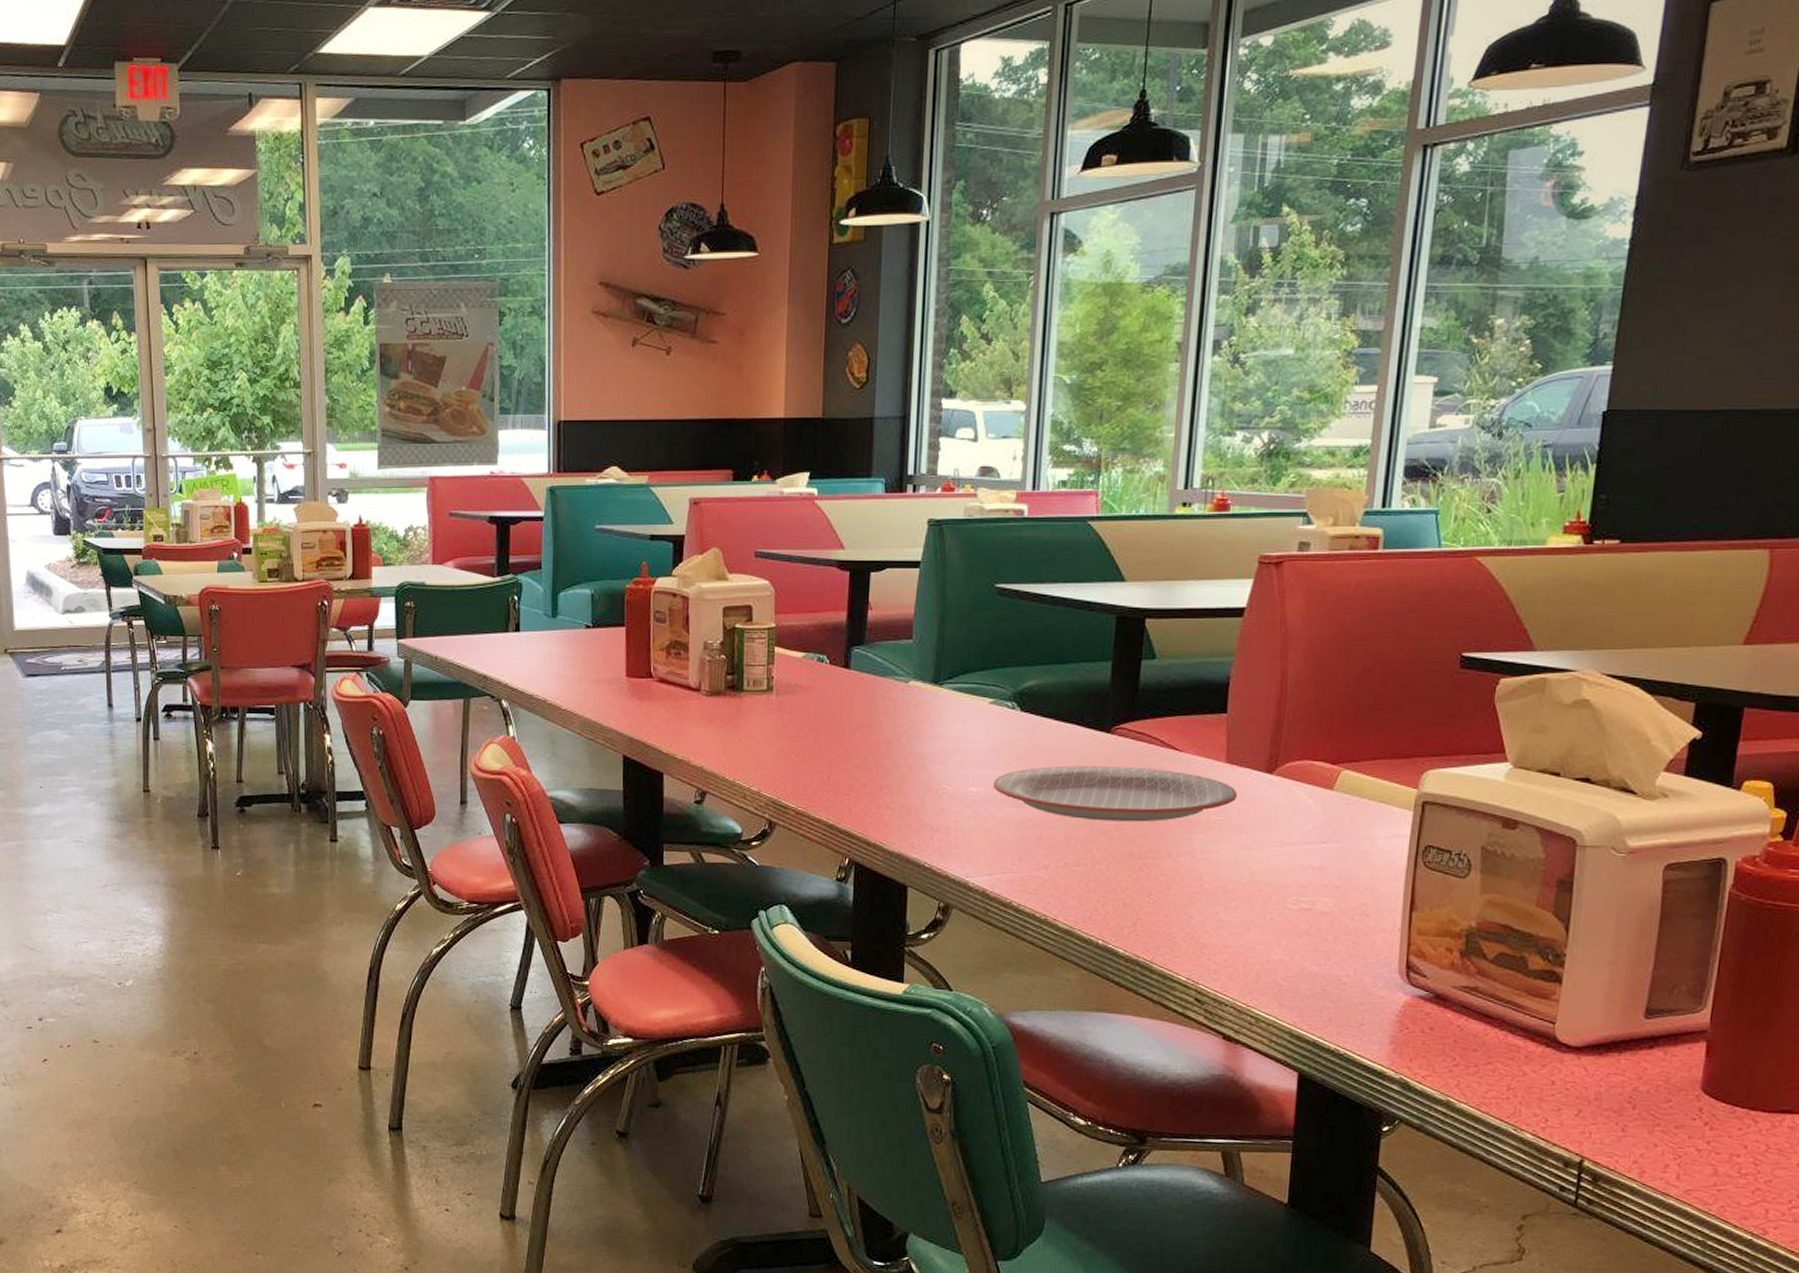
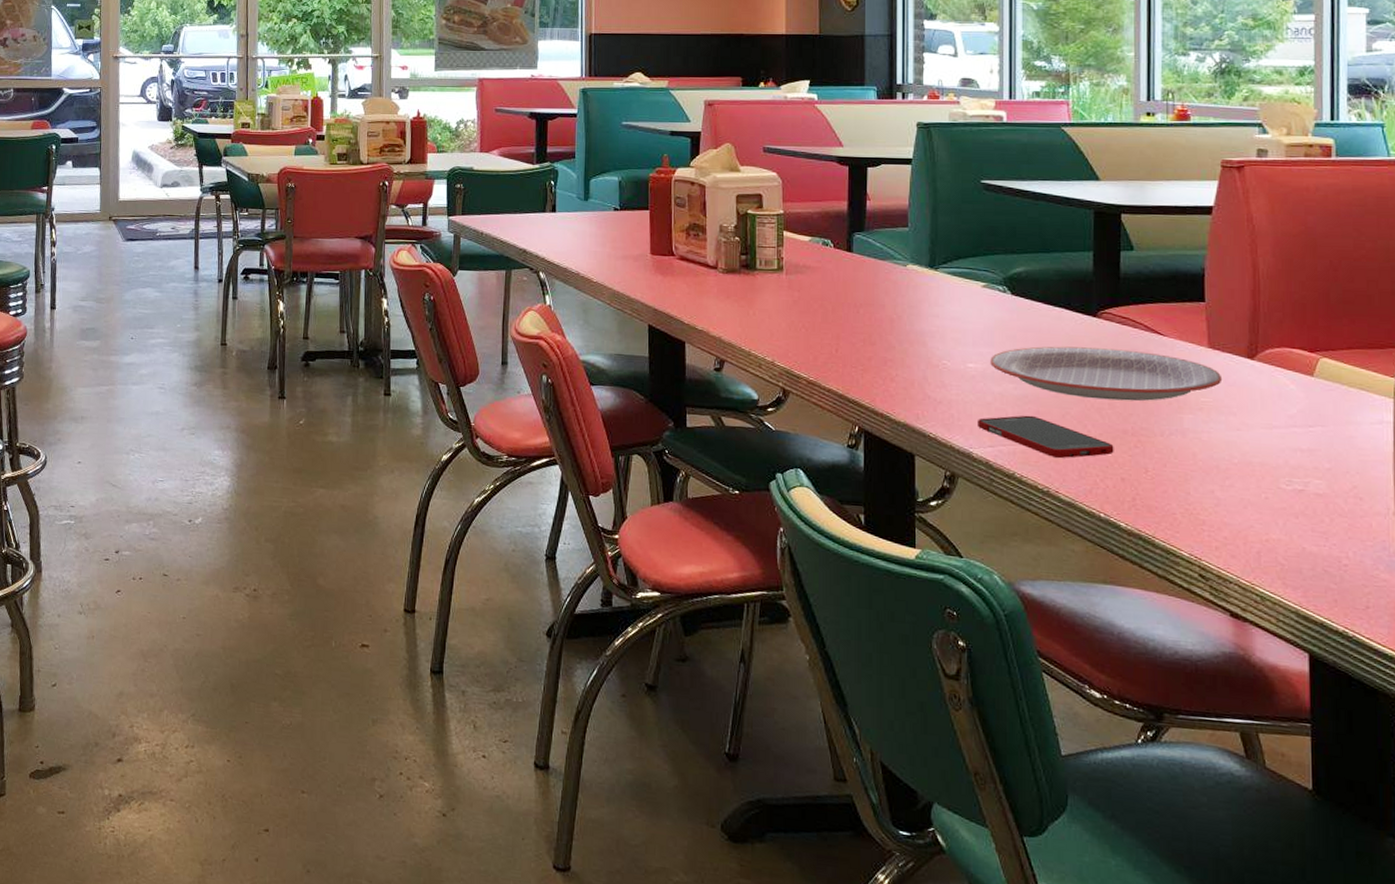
cell phone: none [975,840,1118,885] -> present [976,415,1114,459]

